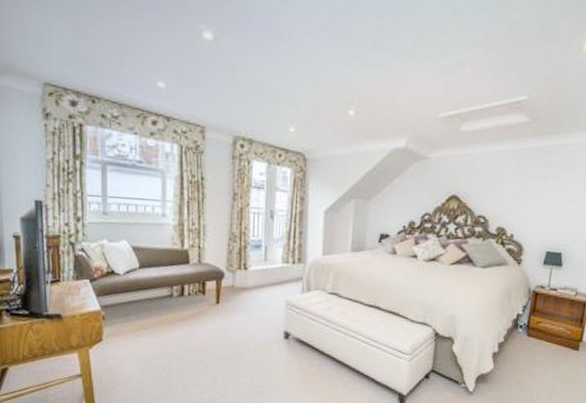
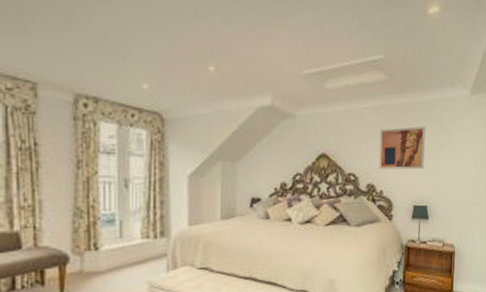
wall art: none [512,170,568,216] -> present [379,126,425,170]

